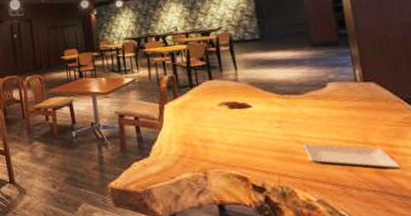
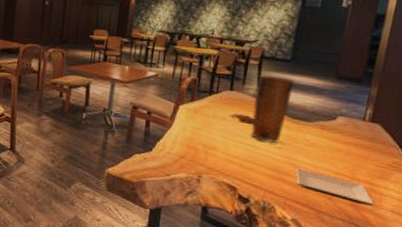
vase: none [233,56,277,124] -> present [251,75,295,143]

